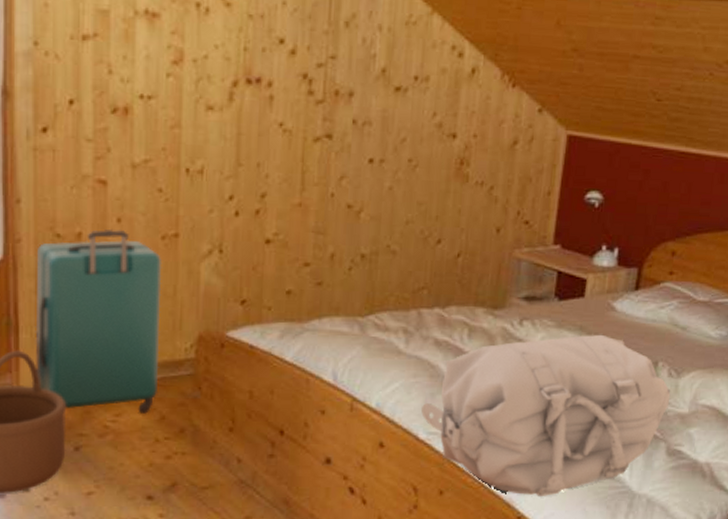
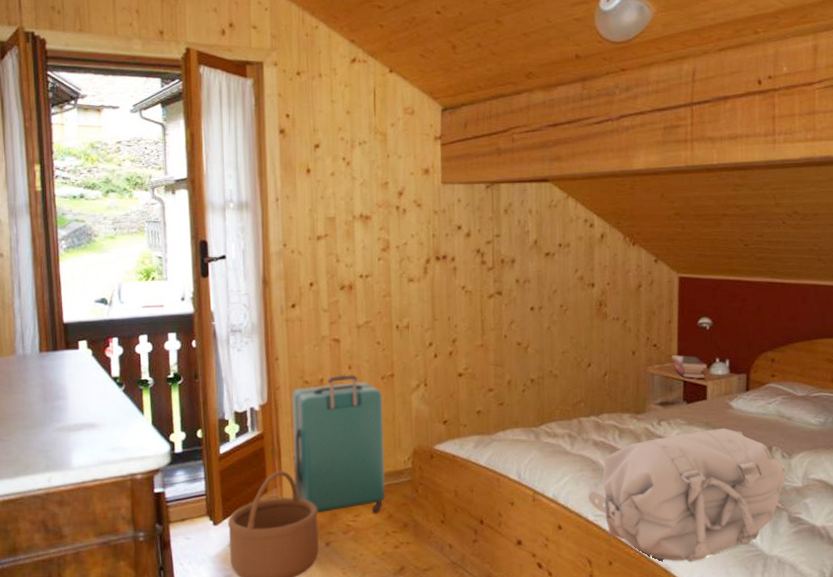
books: none [547,237,590,271] -> present [672,355,707,379]

